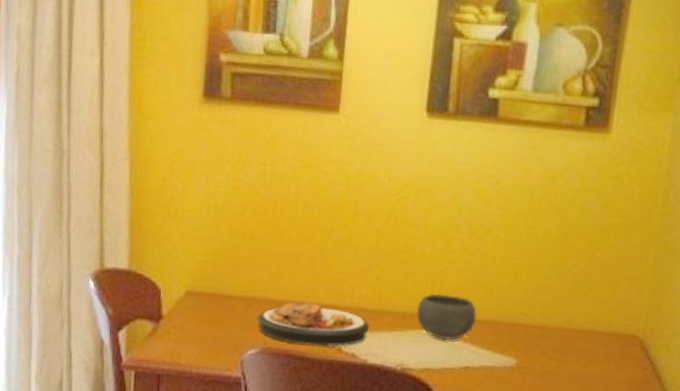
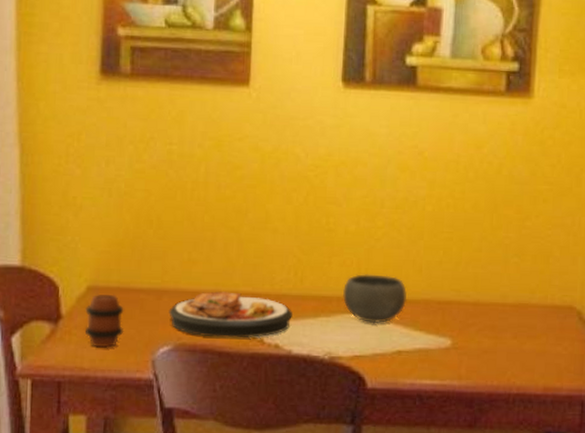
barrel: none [182,298,218,347] -> present [84,294,124,348]

